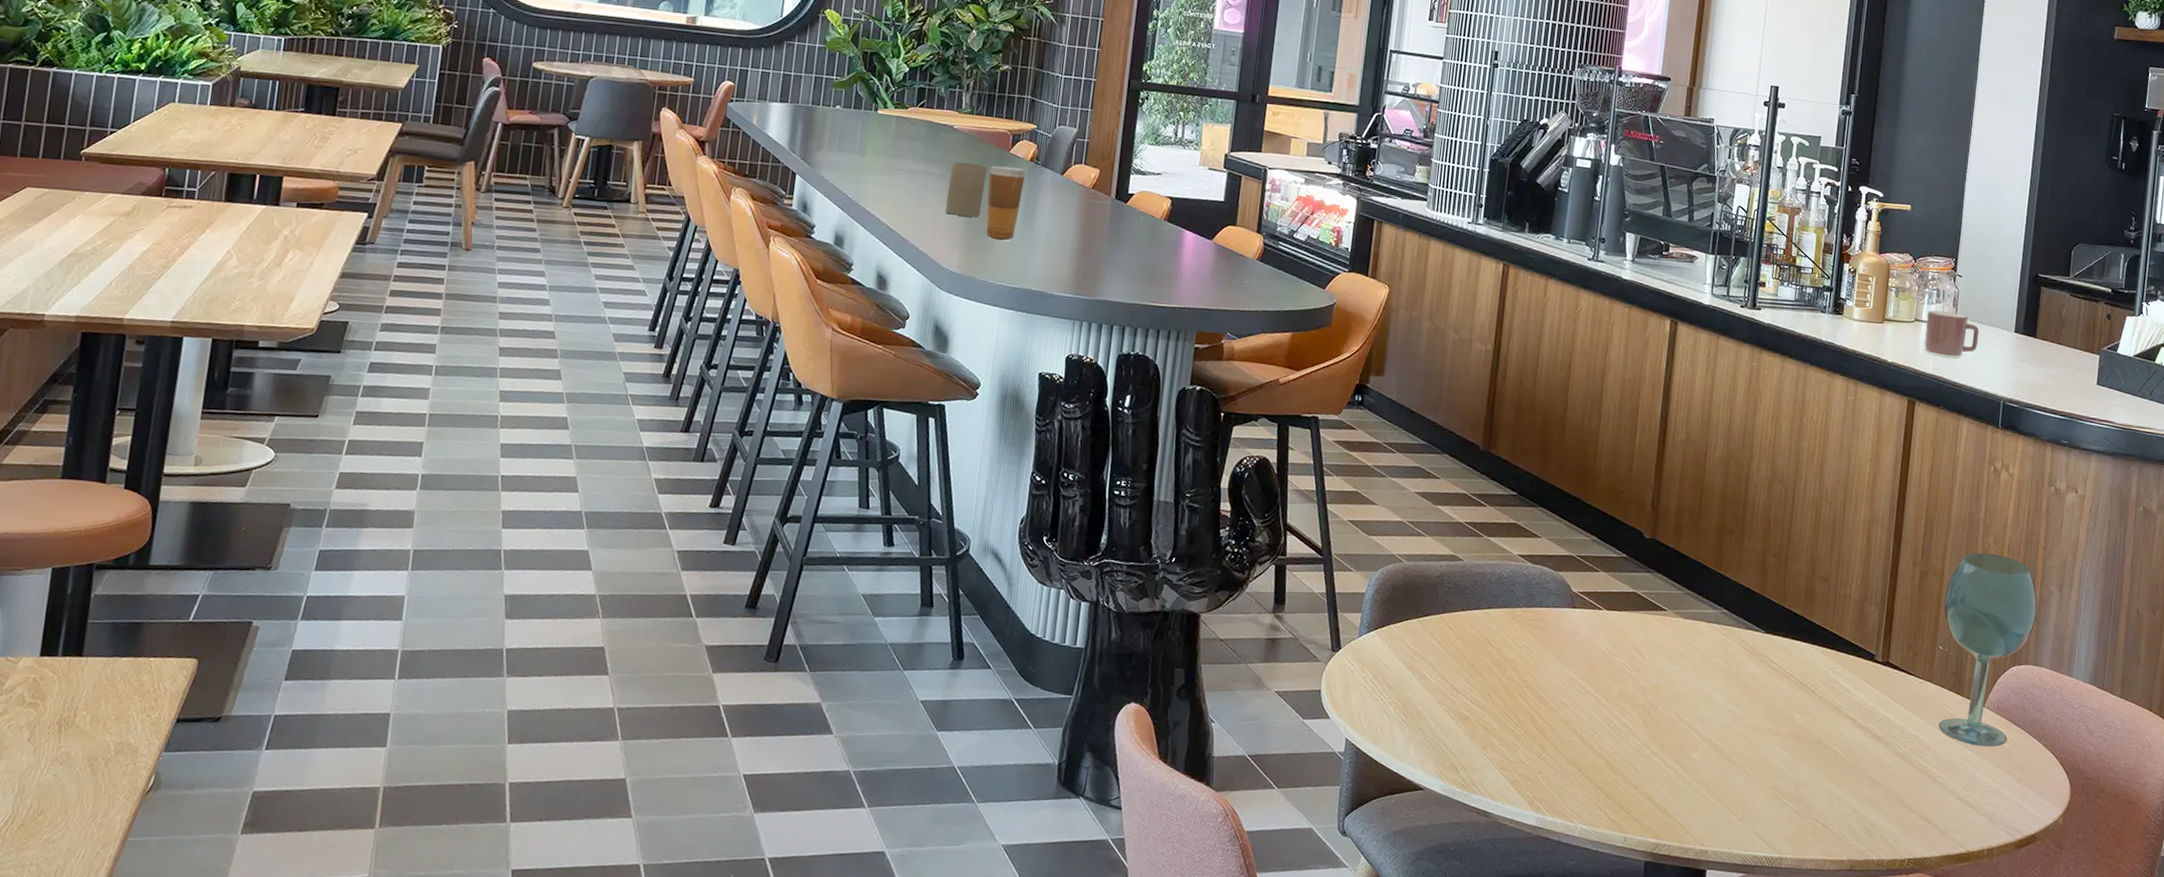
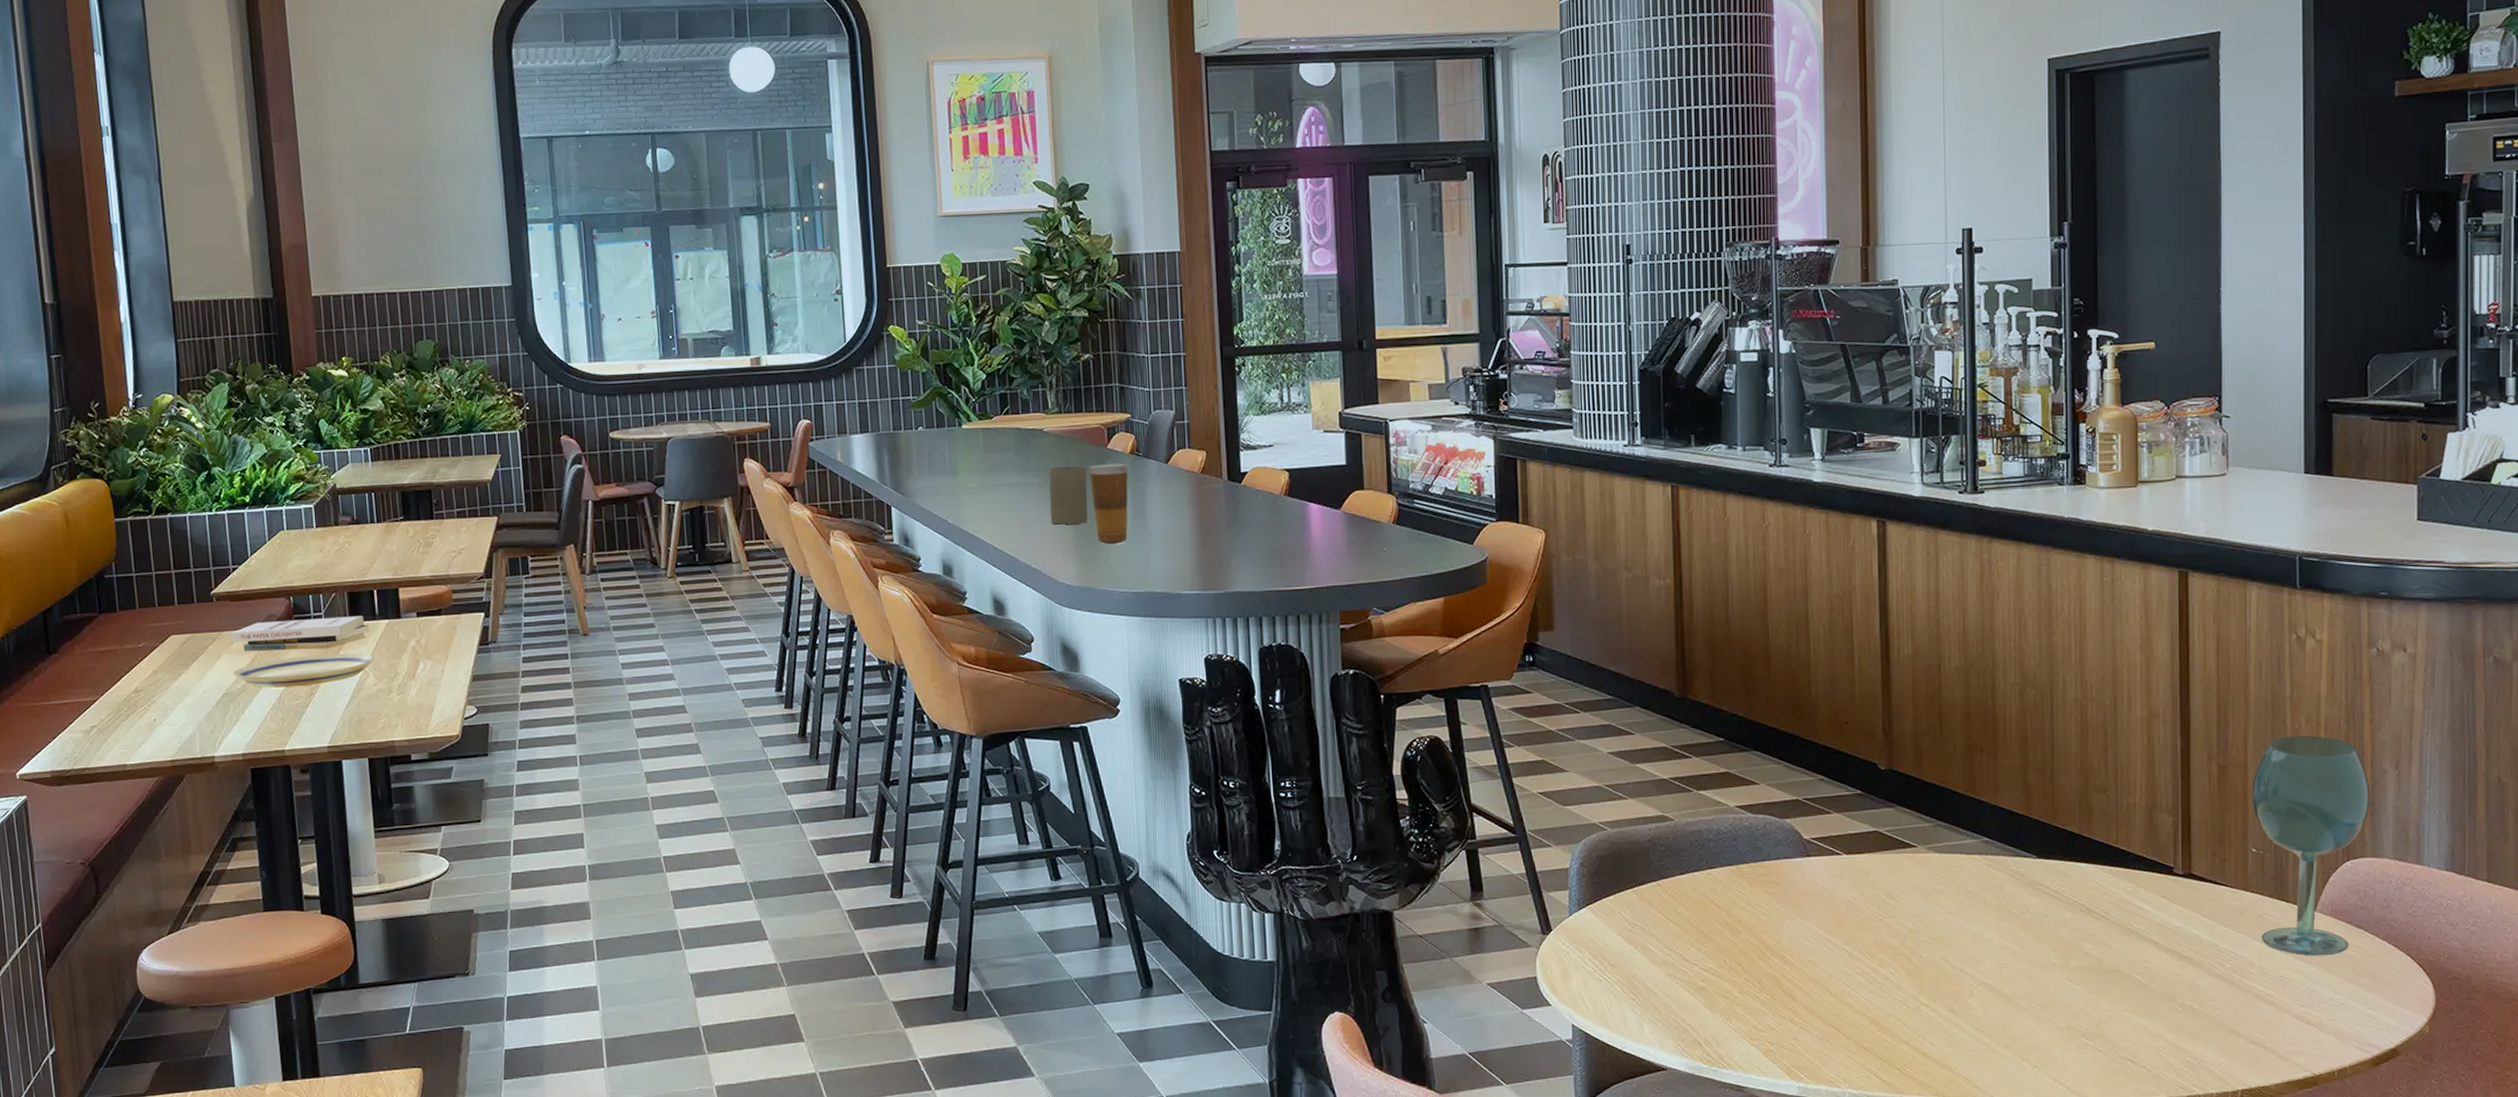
plate: none [86,227,243,259] -> present [234,653,375,688]
books: none [91,188,245,225] -> present [230,616,370,652]
mug: present [1924,310,1979,359] -> none [2192,461,2259,517]

